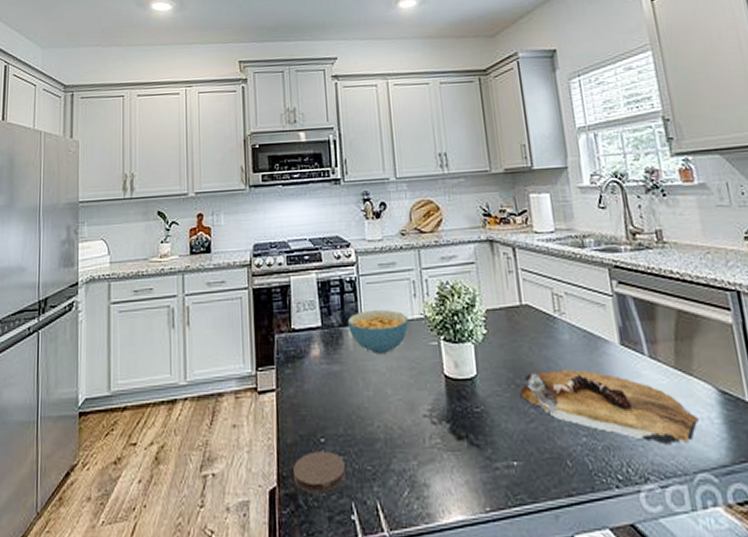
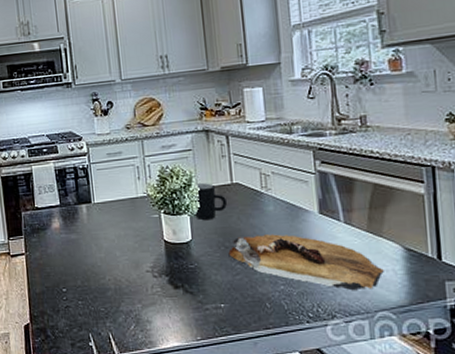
coaster: present [293,451,346,494] -> none [42,298,84,328]
cereal bowl: present [347,310,409,354] -> none [81,190,134,225]
mug: none [480,304,517,351] -> present [195,183,228,221]

